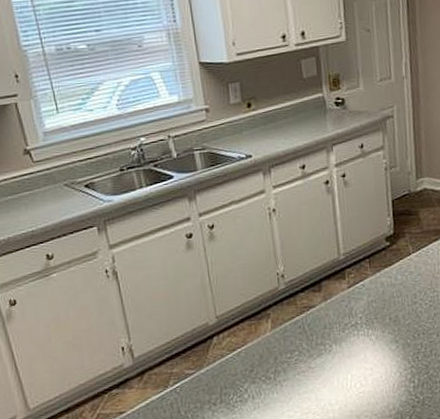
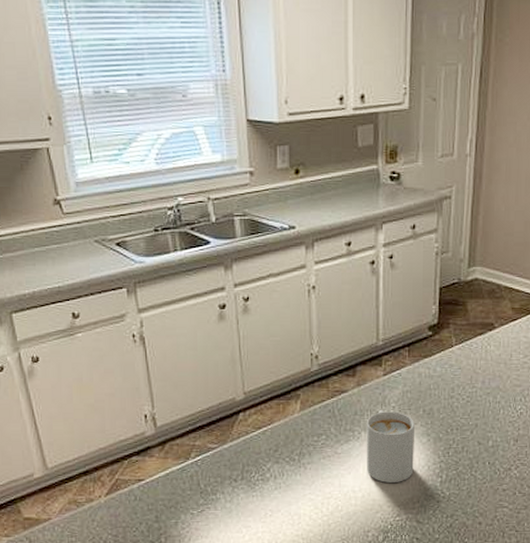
mug: none [336,321,387,393] -> present [366,409,414,483]

